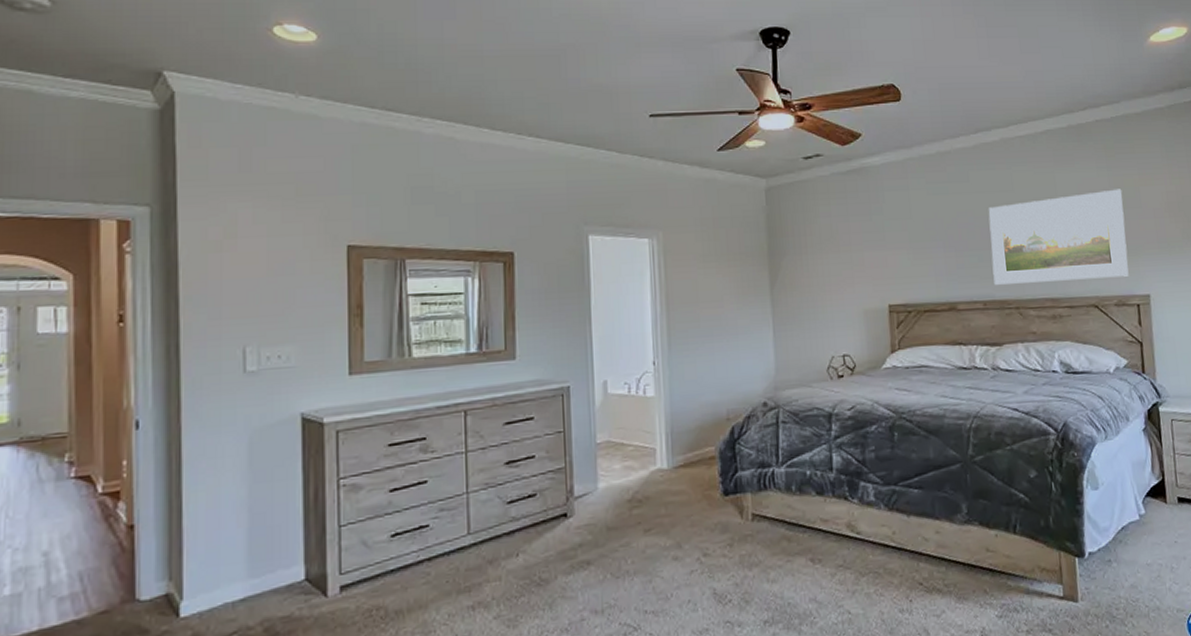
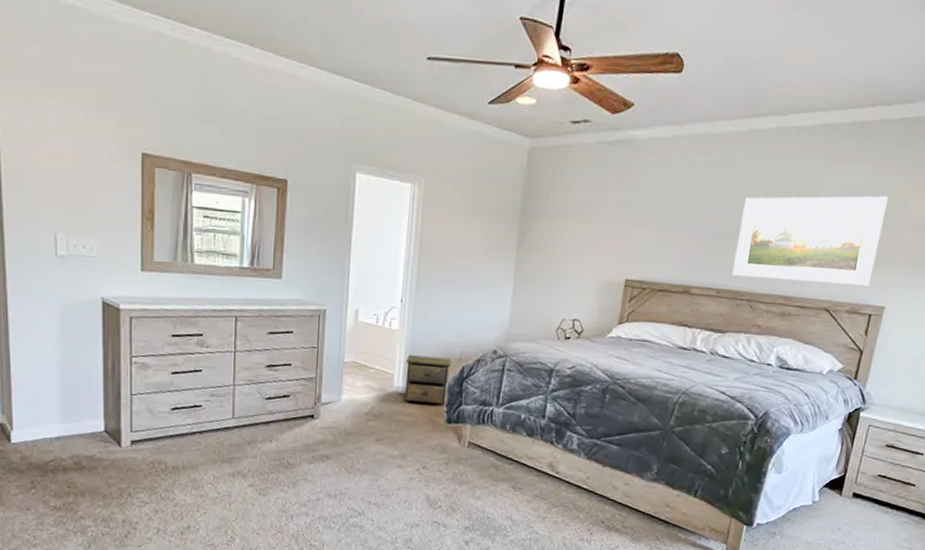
nightstand: none [667,419,721,479] -> present [403,355,452,405]

